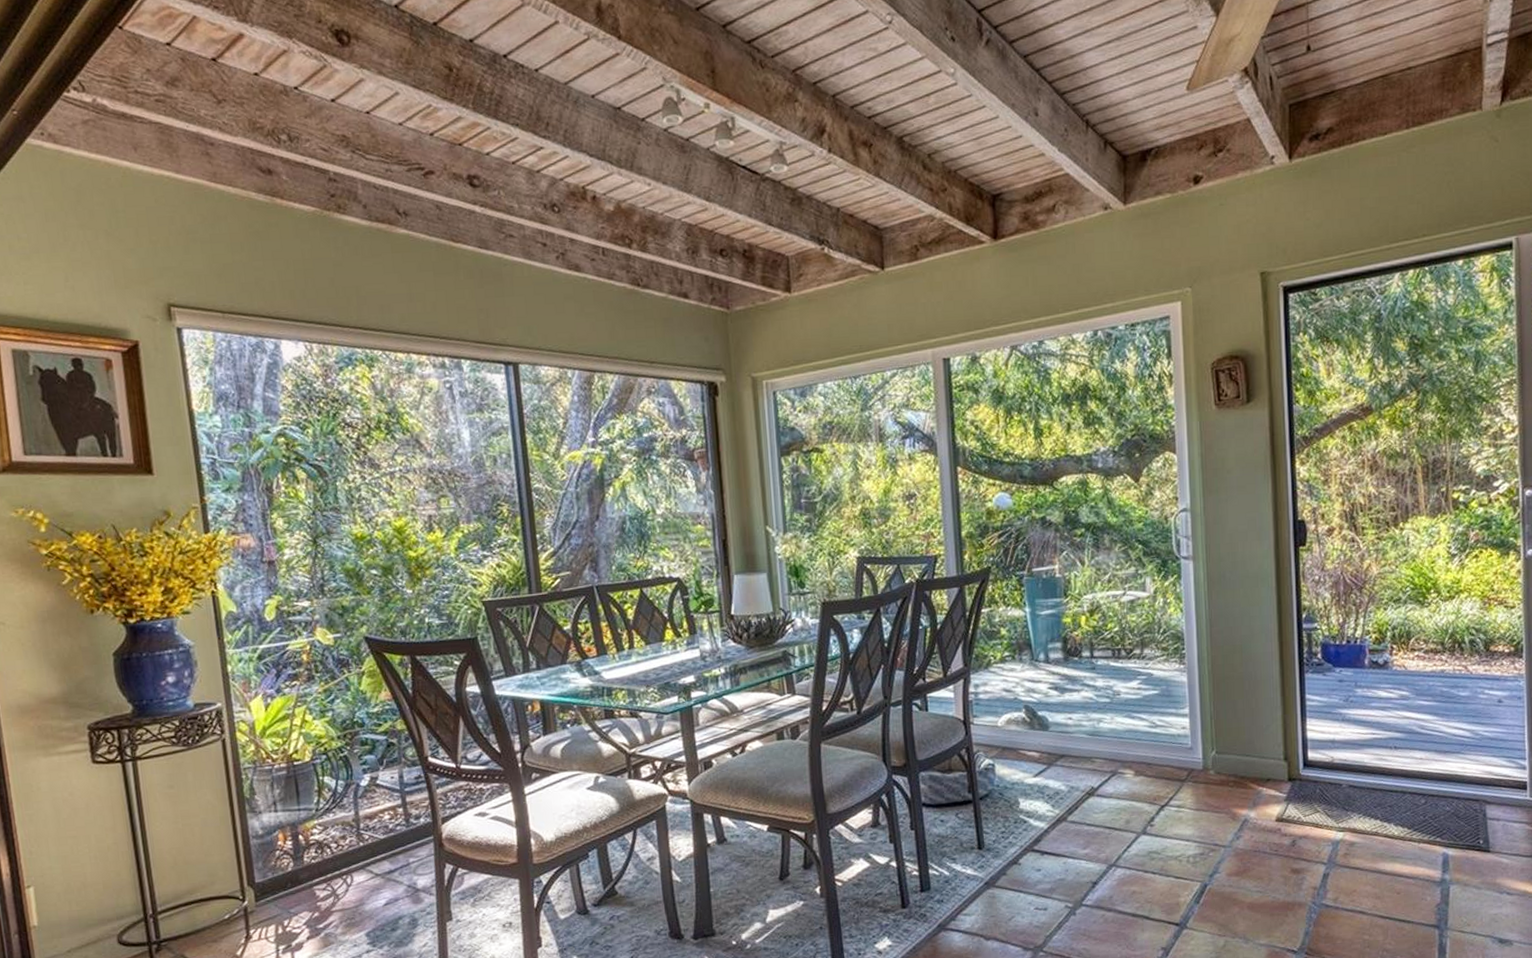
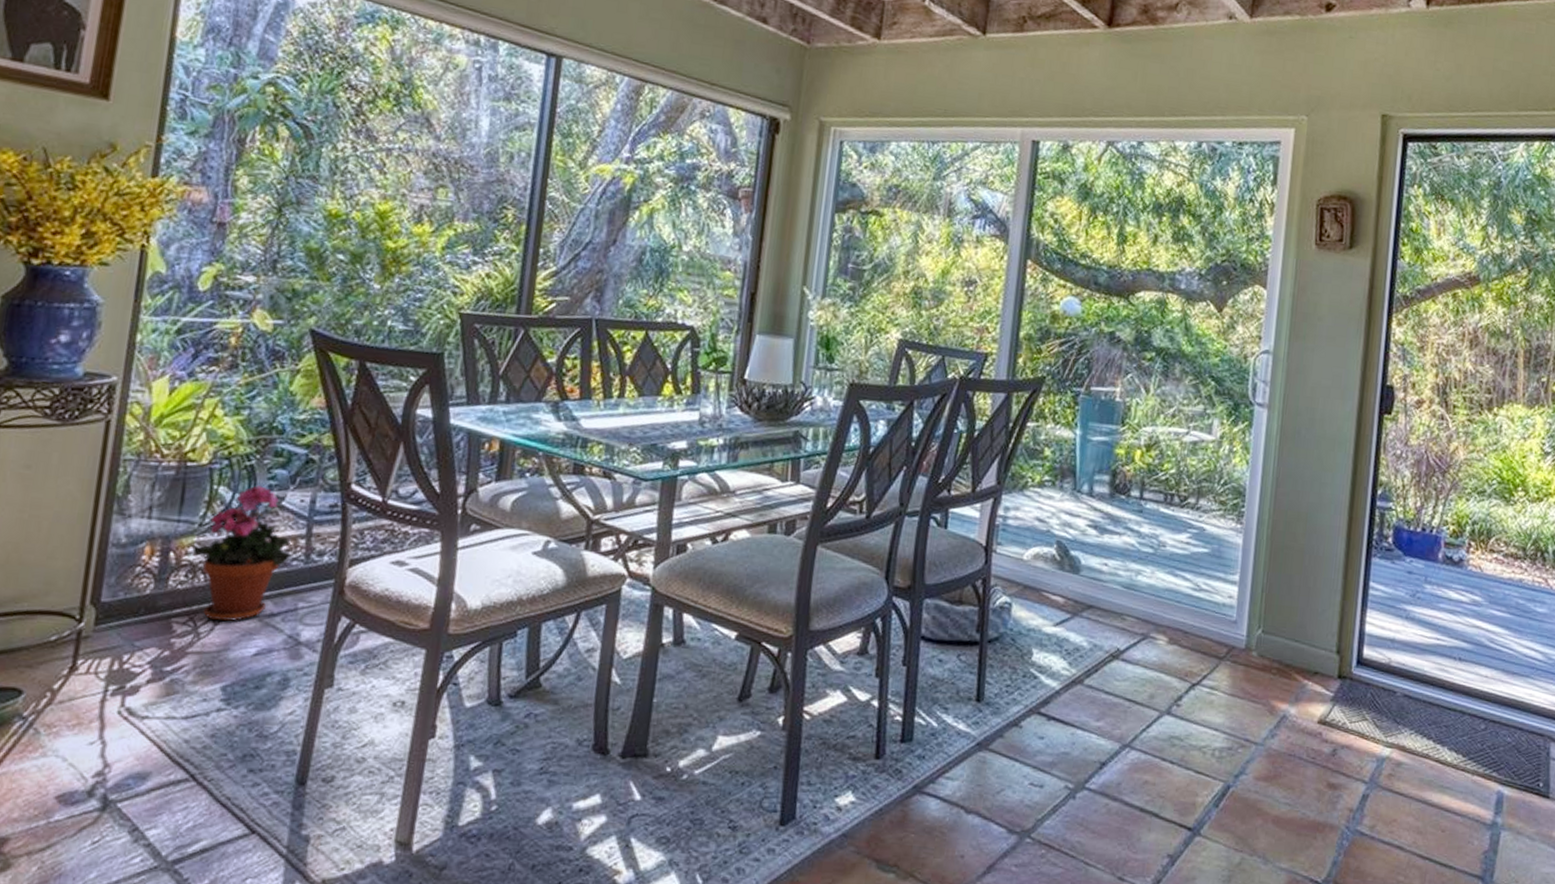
potted plant: none [315,771,394,884] -> present [192,485,291,622]

